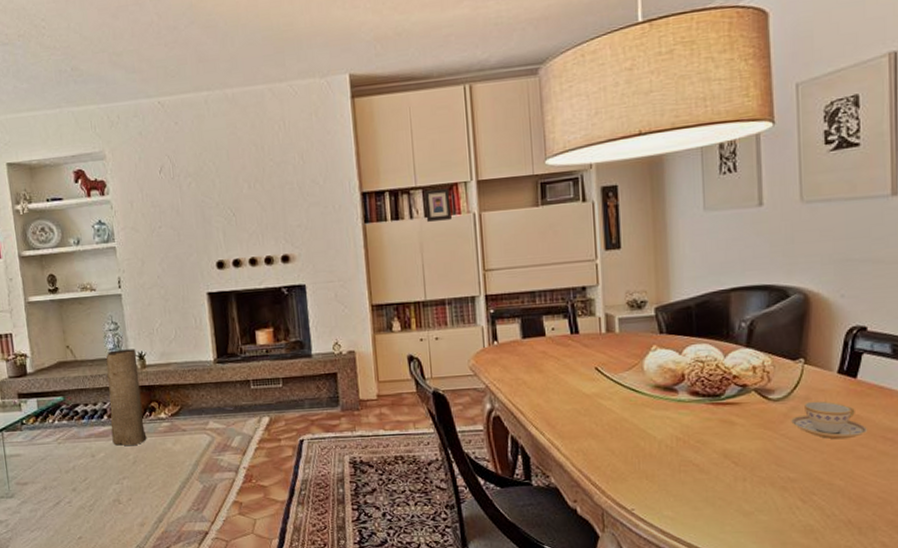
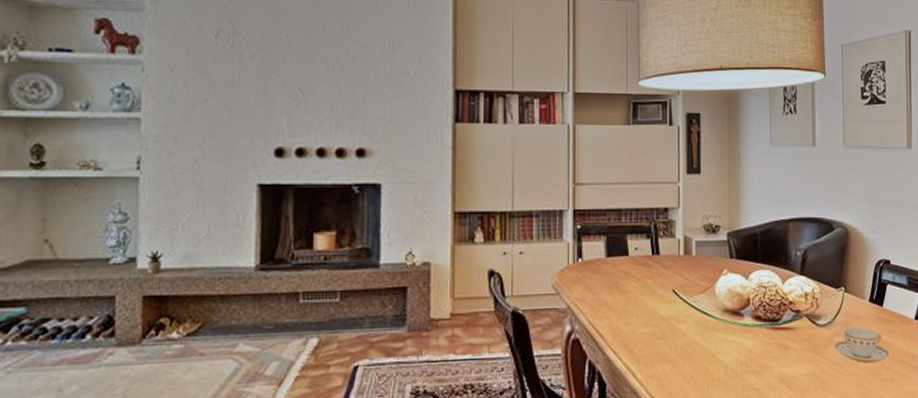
decorative log: present [106,349,147,446] -> none [94,247,149,376]
picture frame: present [424,187,453,222] -> none [520,95,547,129]

